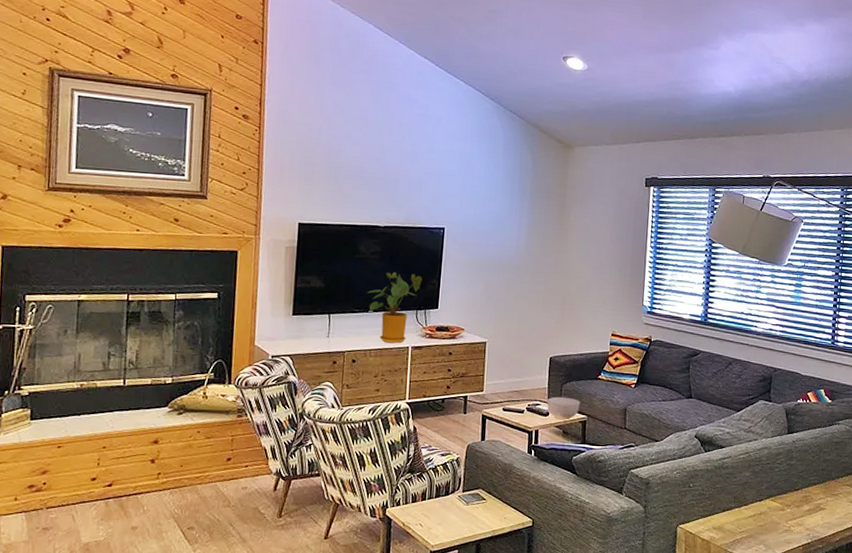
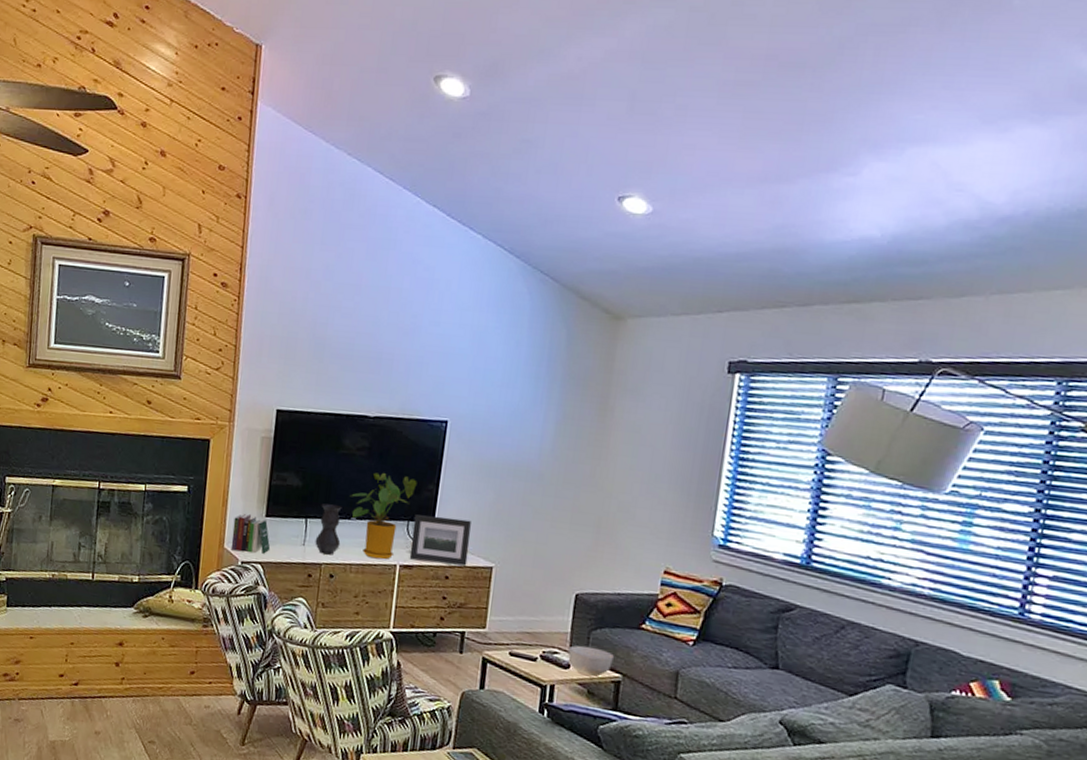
books: none [261,313,298,348] -> present [230,513,271,554]
vase: none [338,300,361,344] -> present [315,503,342,555]
picture frame: none [419,304,468,343] -> present [409,514,471,566]

